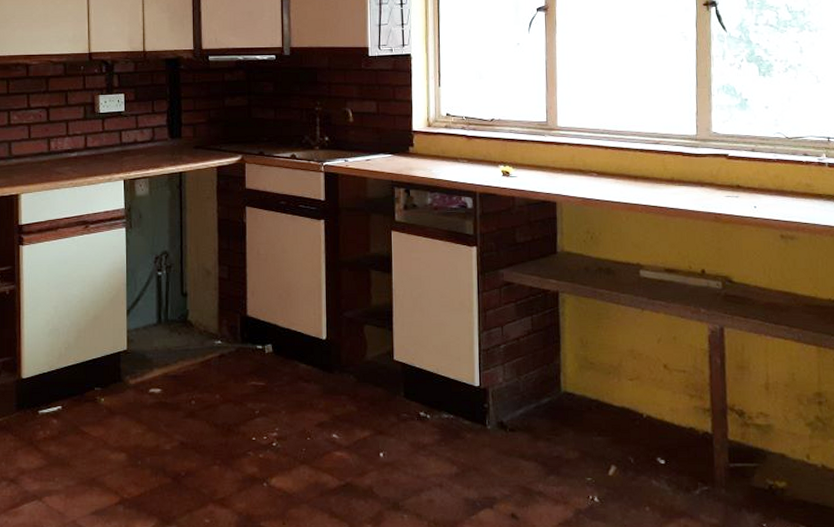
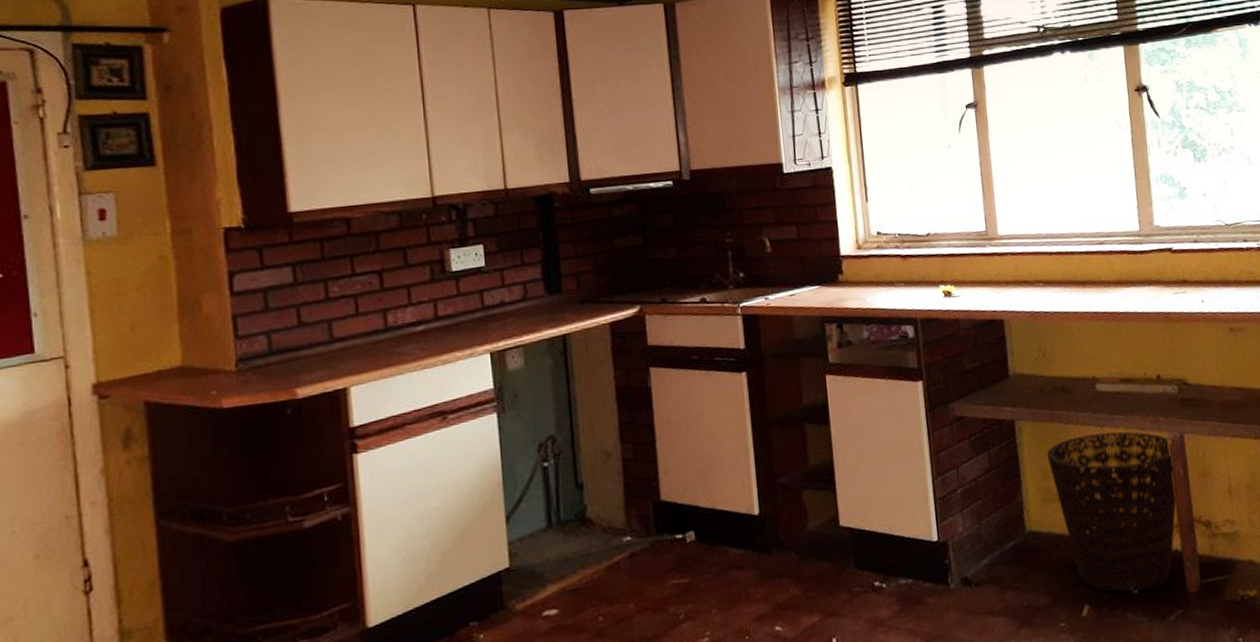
basket: none [587,315,712,462] -> present [1047,431,1177,592]

